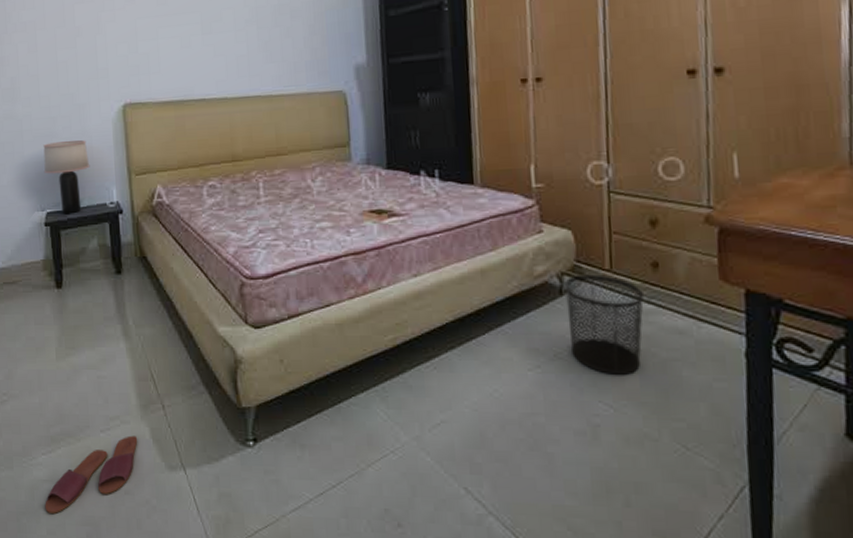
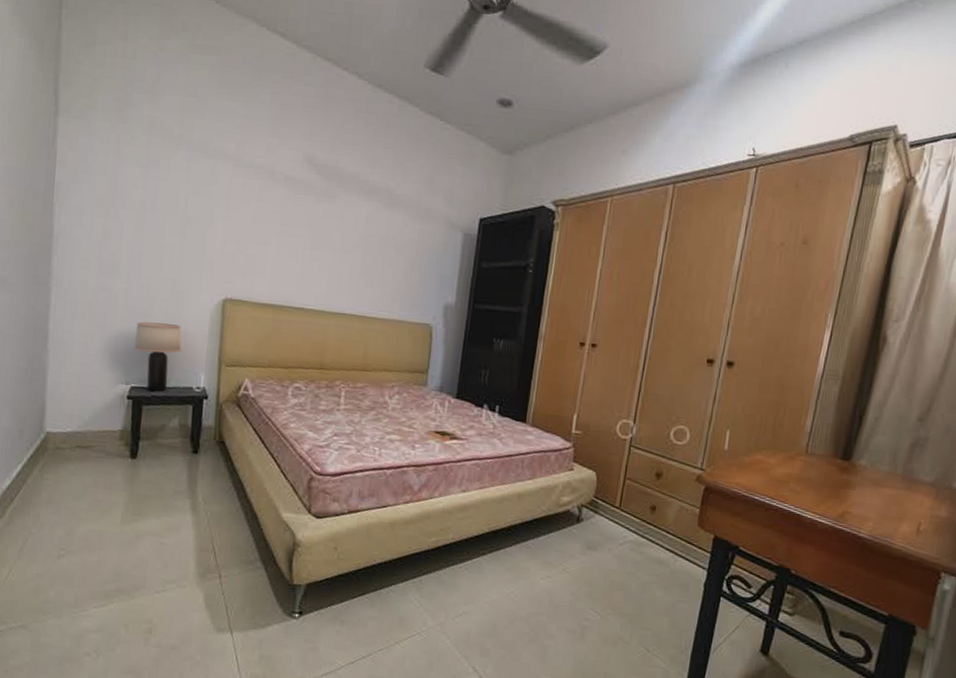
slippers: present [45,435,138,515] -> none [89,598,191,662]
waste bin: present [563,274,644,375] -> none [577,508,640,591]

